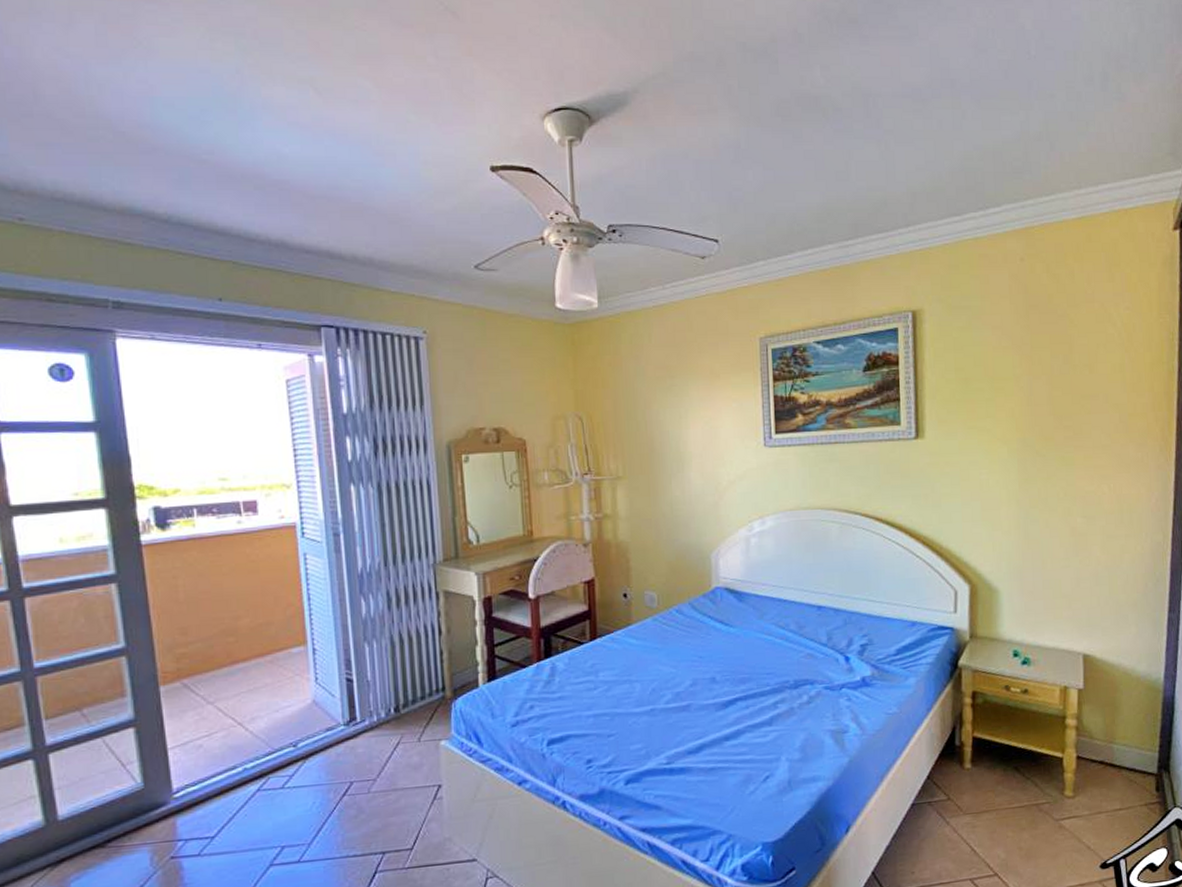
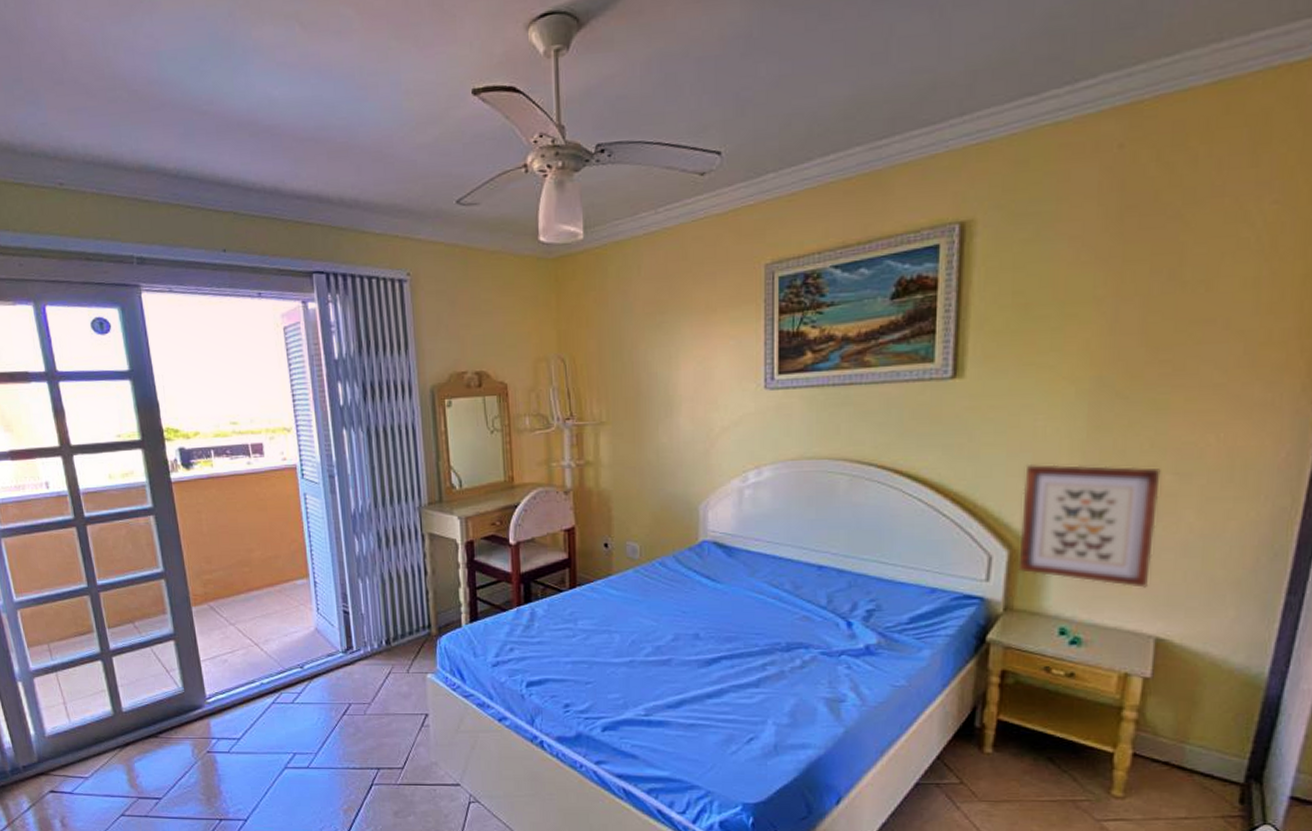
wall art: none [976,510,1074,612] -> present [1018,463,1161,588]

